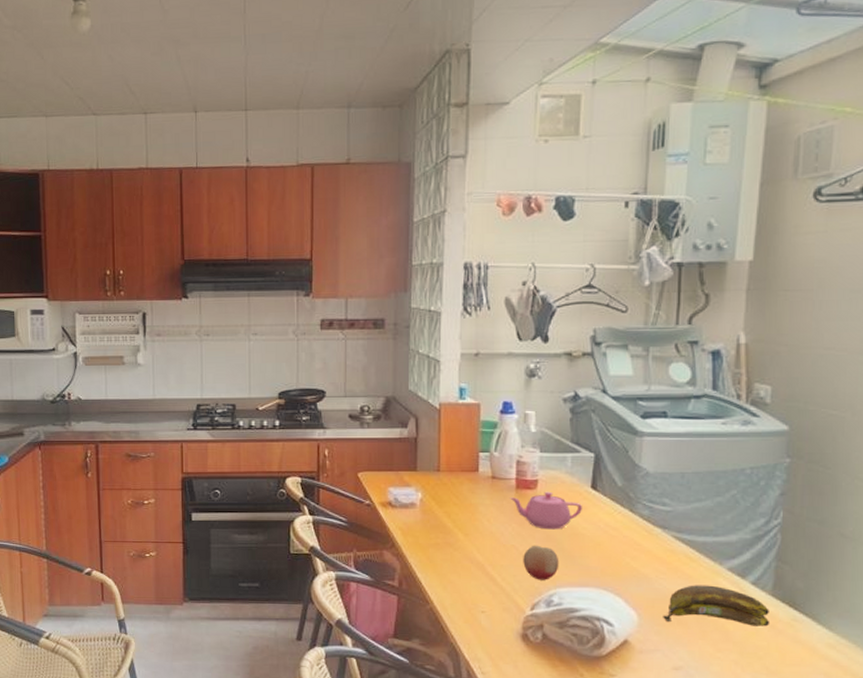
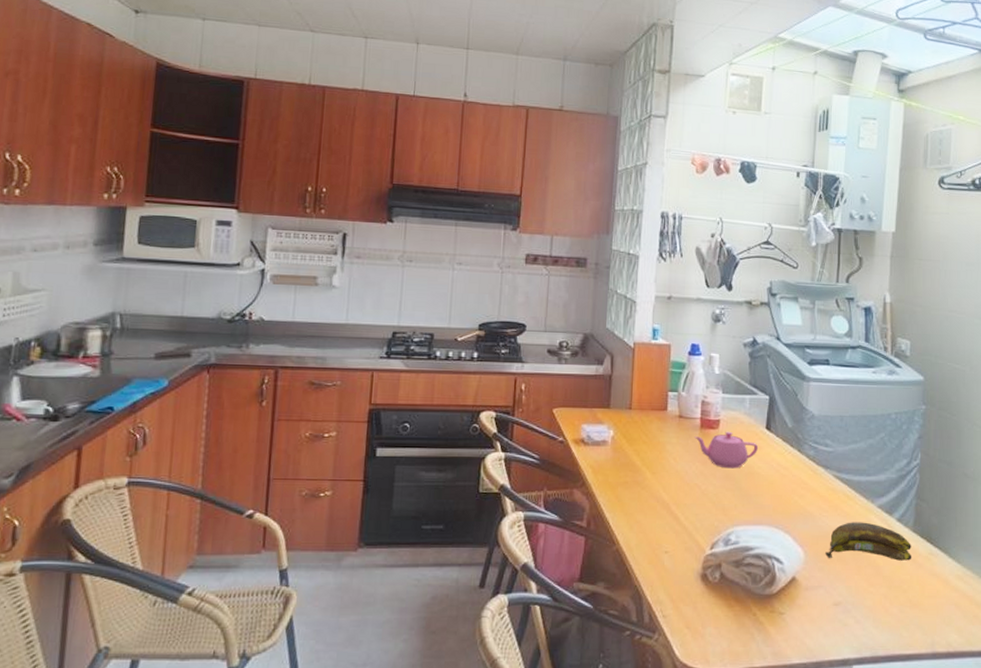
fruit: present [523,545,559,580] -> none [705,483,737,519]

